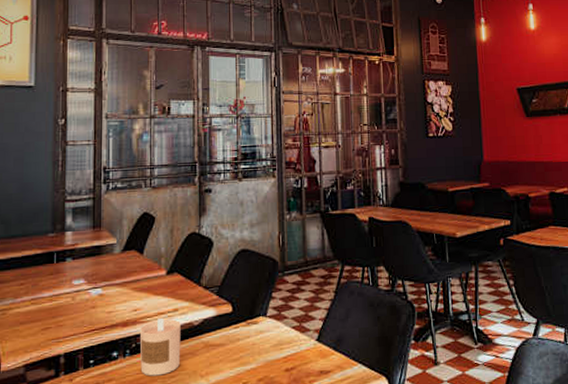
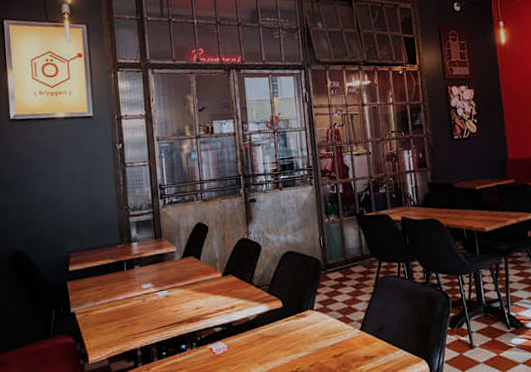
candle: present [139,317,181,376] -> none [202,314,241,365]

